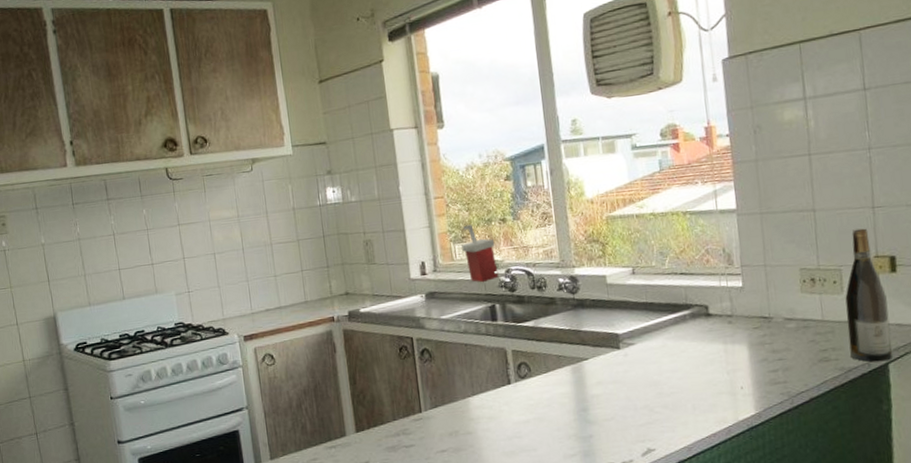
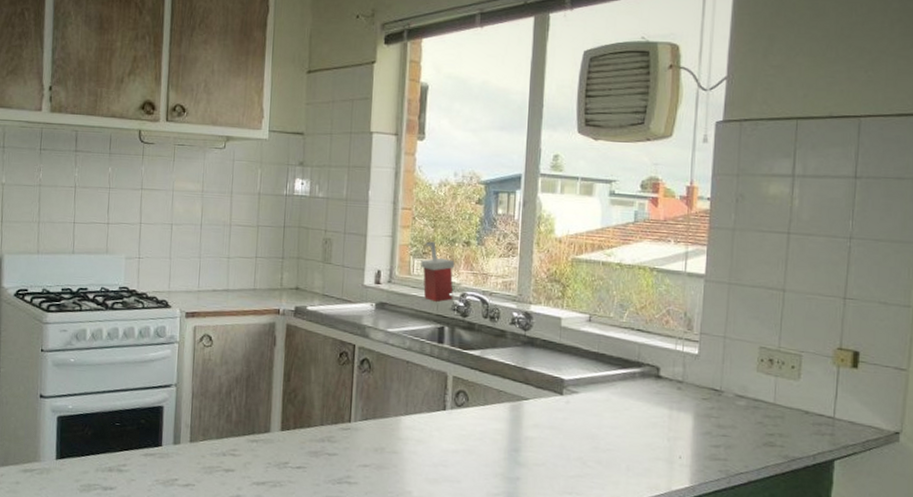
wine bottle: present [845,228,892,362] -> none [797,317,843,457]

